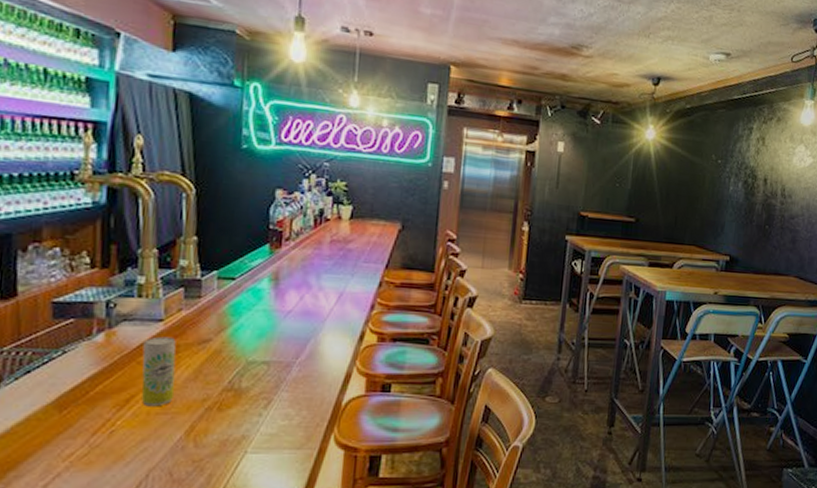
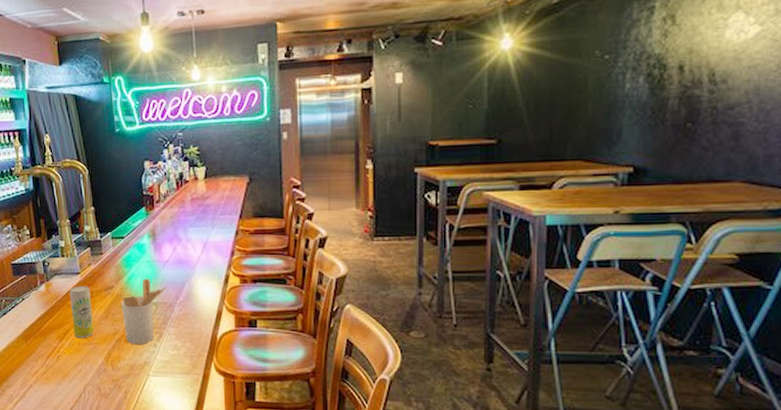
utensil holder: none [218,330,285,413] -> present [120,278,166,344]

